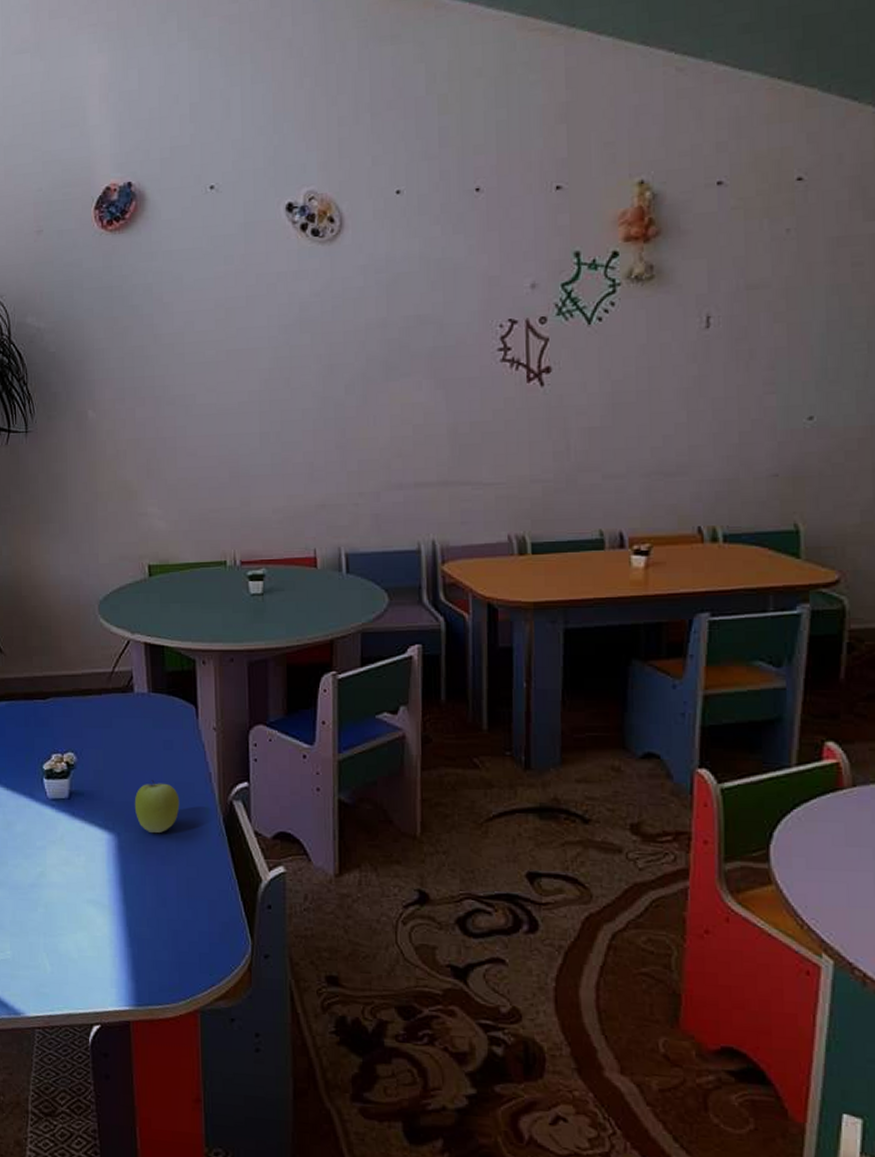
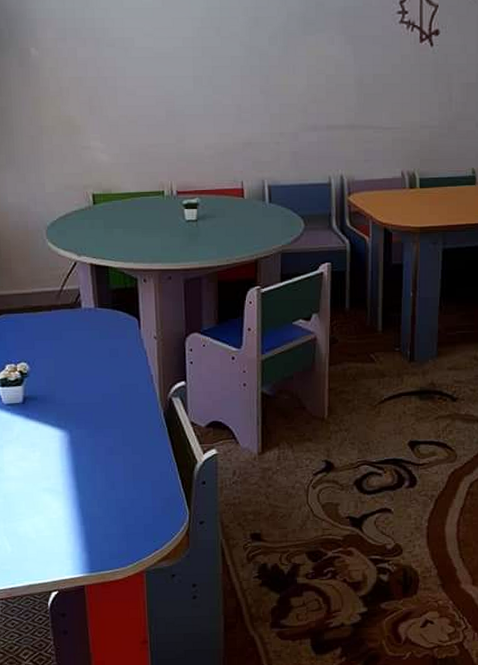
apple: present [134,780,180,834] -> none [84,383,125,429]

